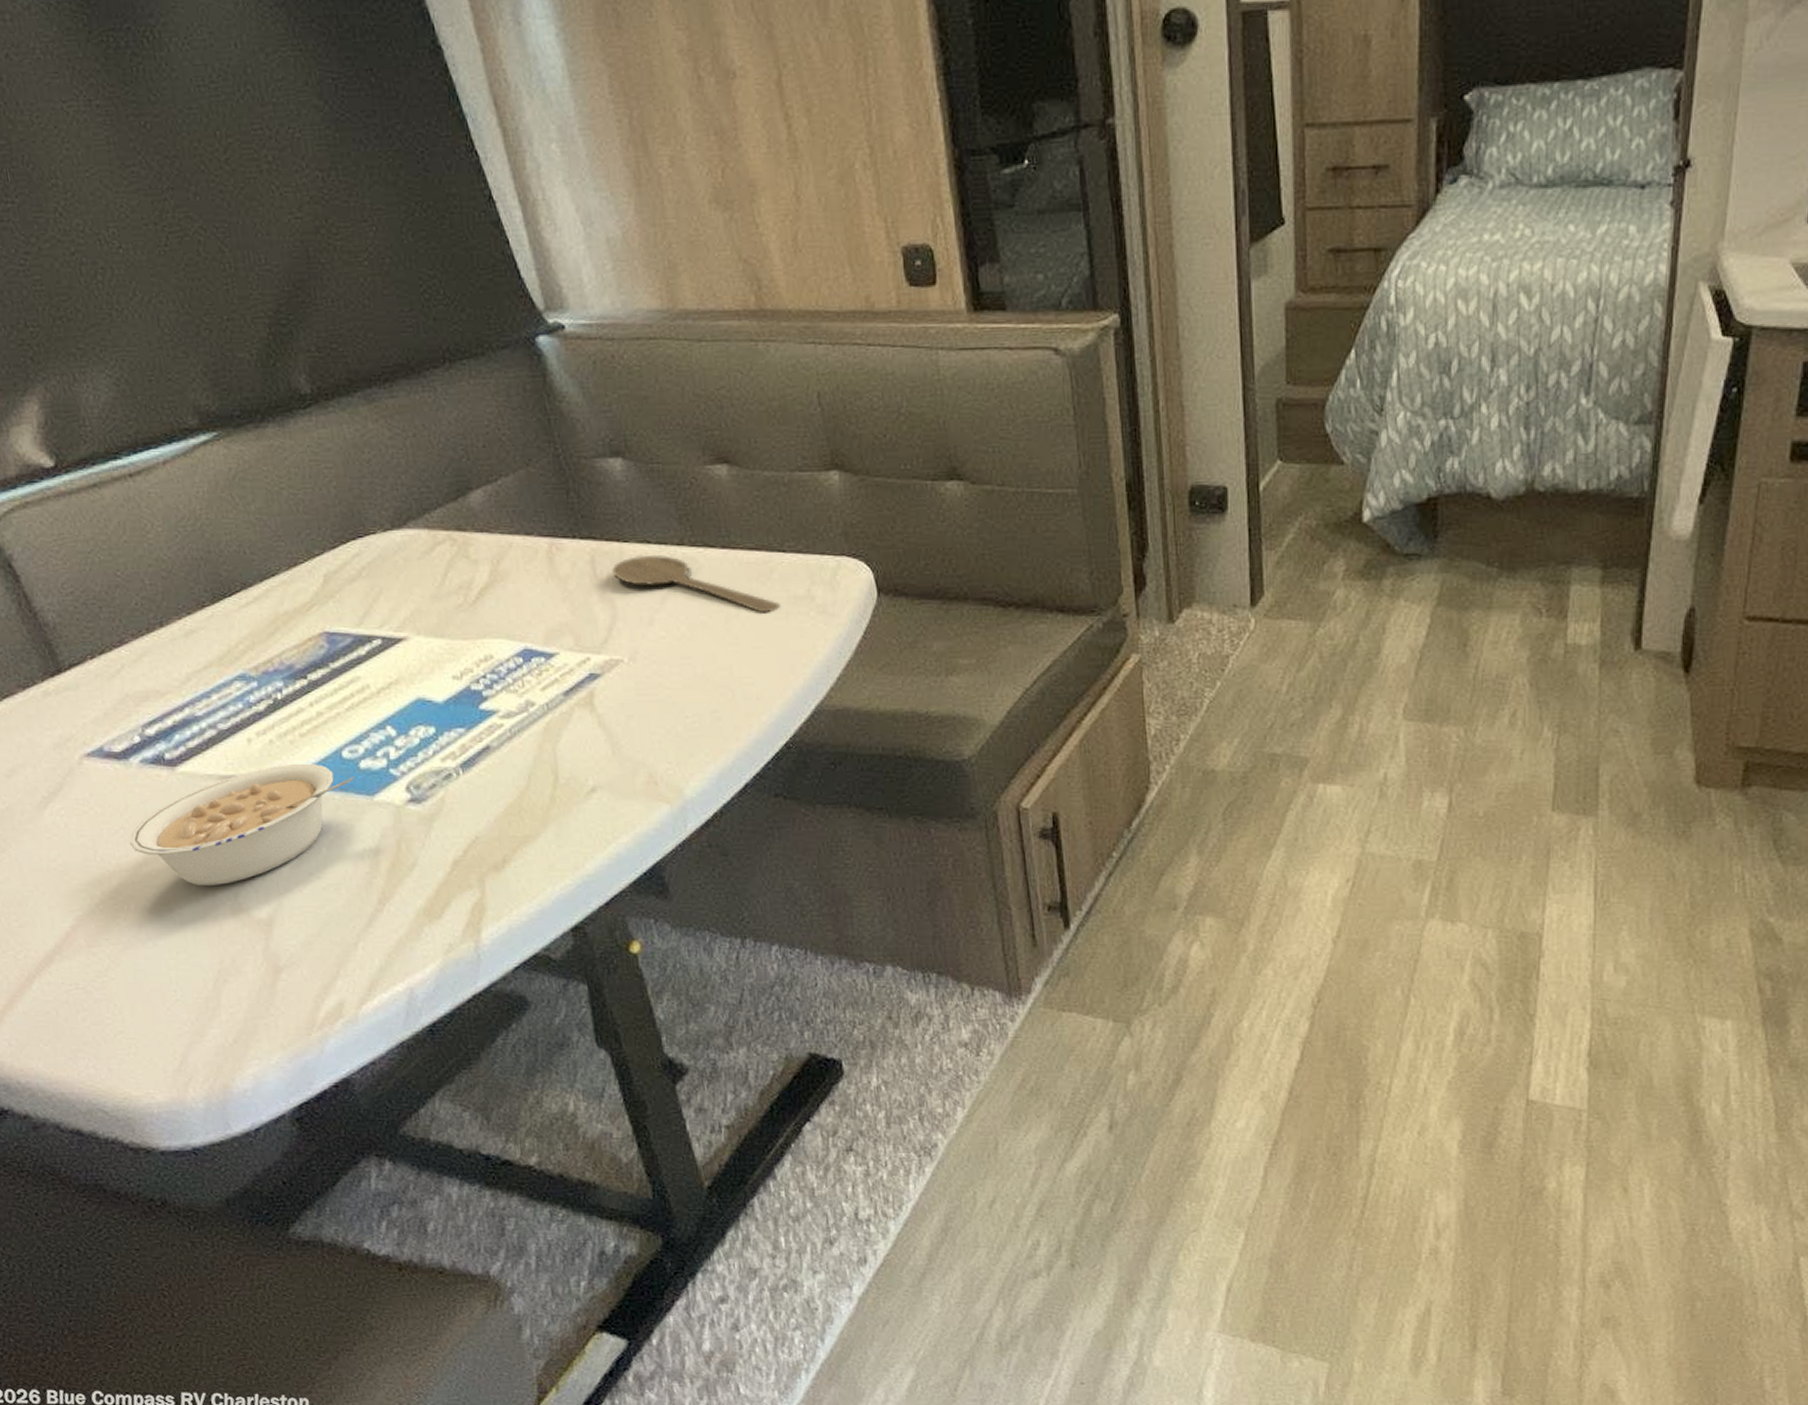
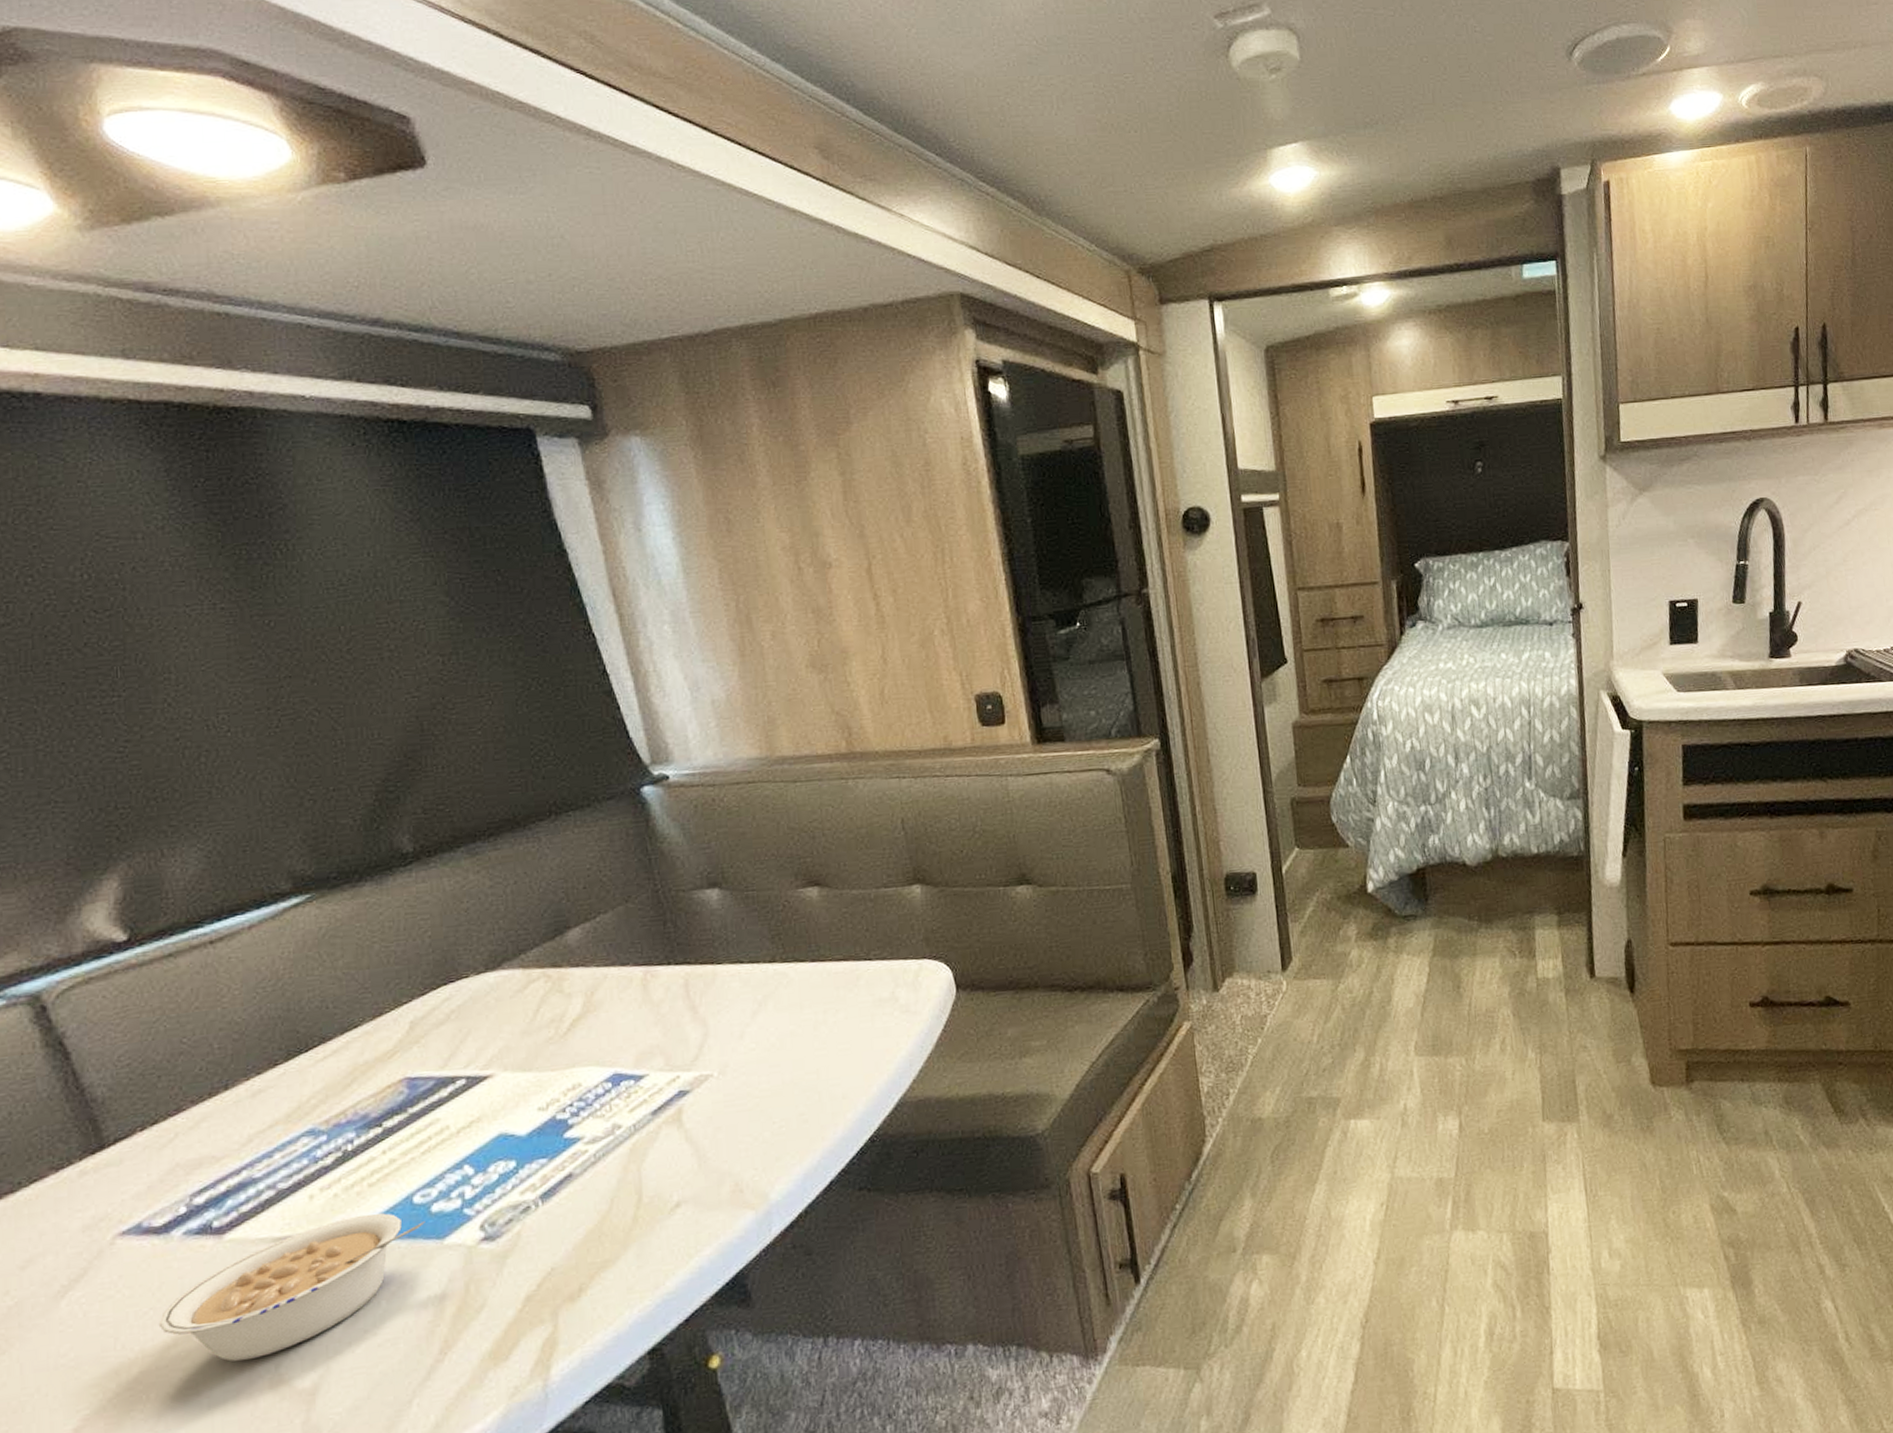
wooden spoon: present [612,554,780,613] -> none [705,973,866,1018]

